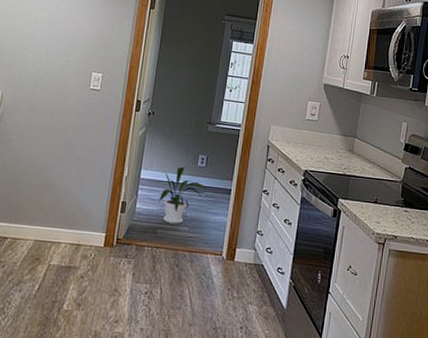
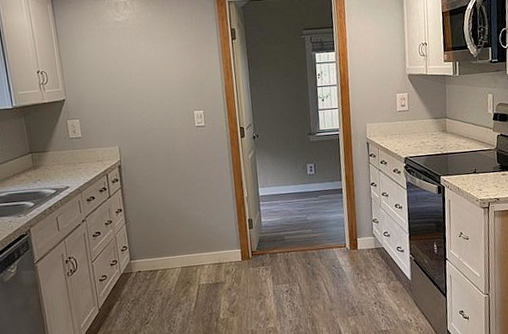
house plant: present [158,166,208,224] -> none [278,177,321,230]

